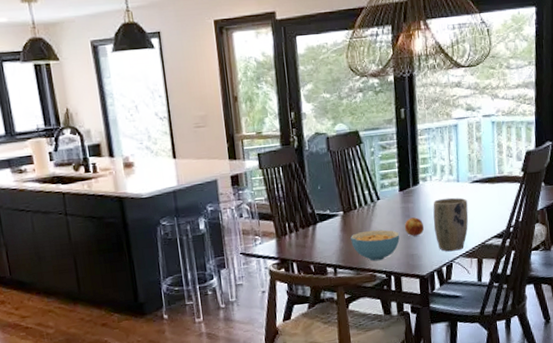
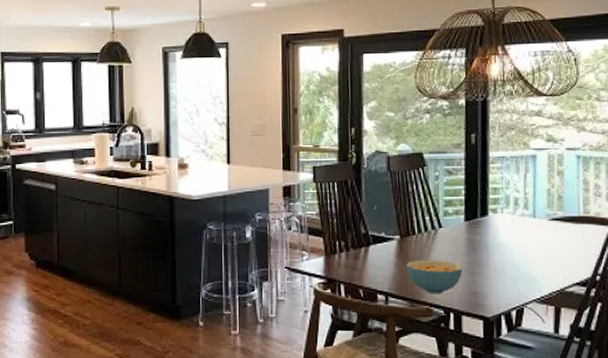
fruit: present [404,217,424,237] -> none [468,251,491,272]
plant pot: present [433,197,469,252] -> none [503,234,545,294]

